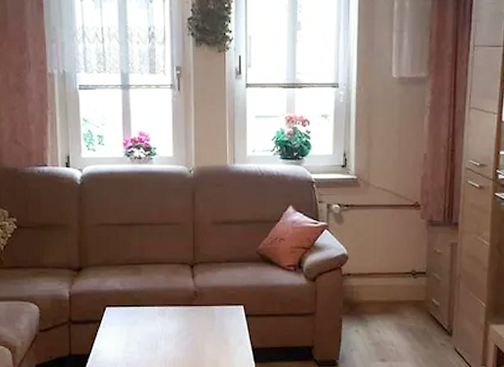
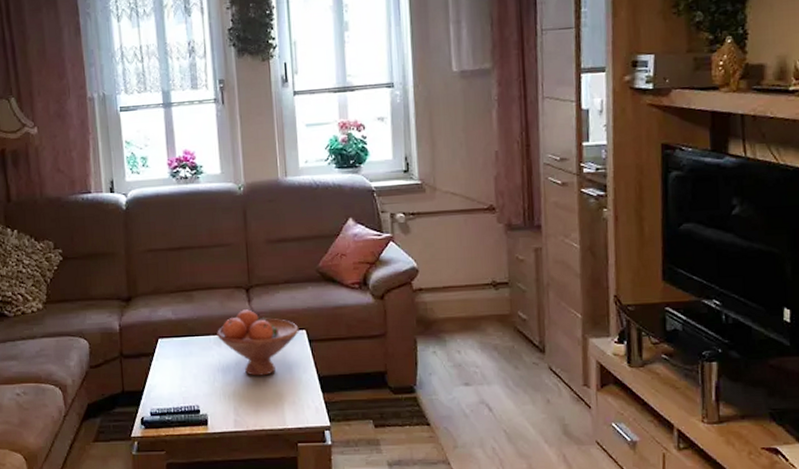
fruit bowl: none [161,284,238,345] -> present [217,309,299,376]

